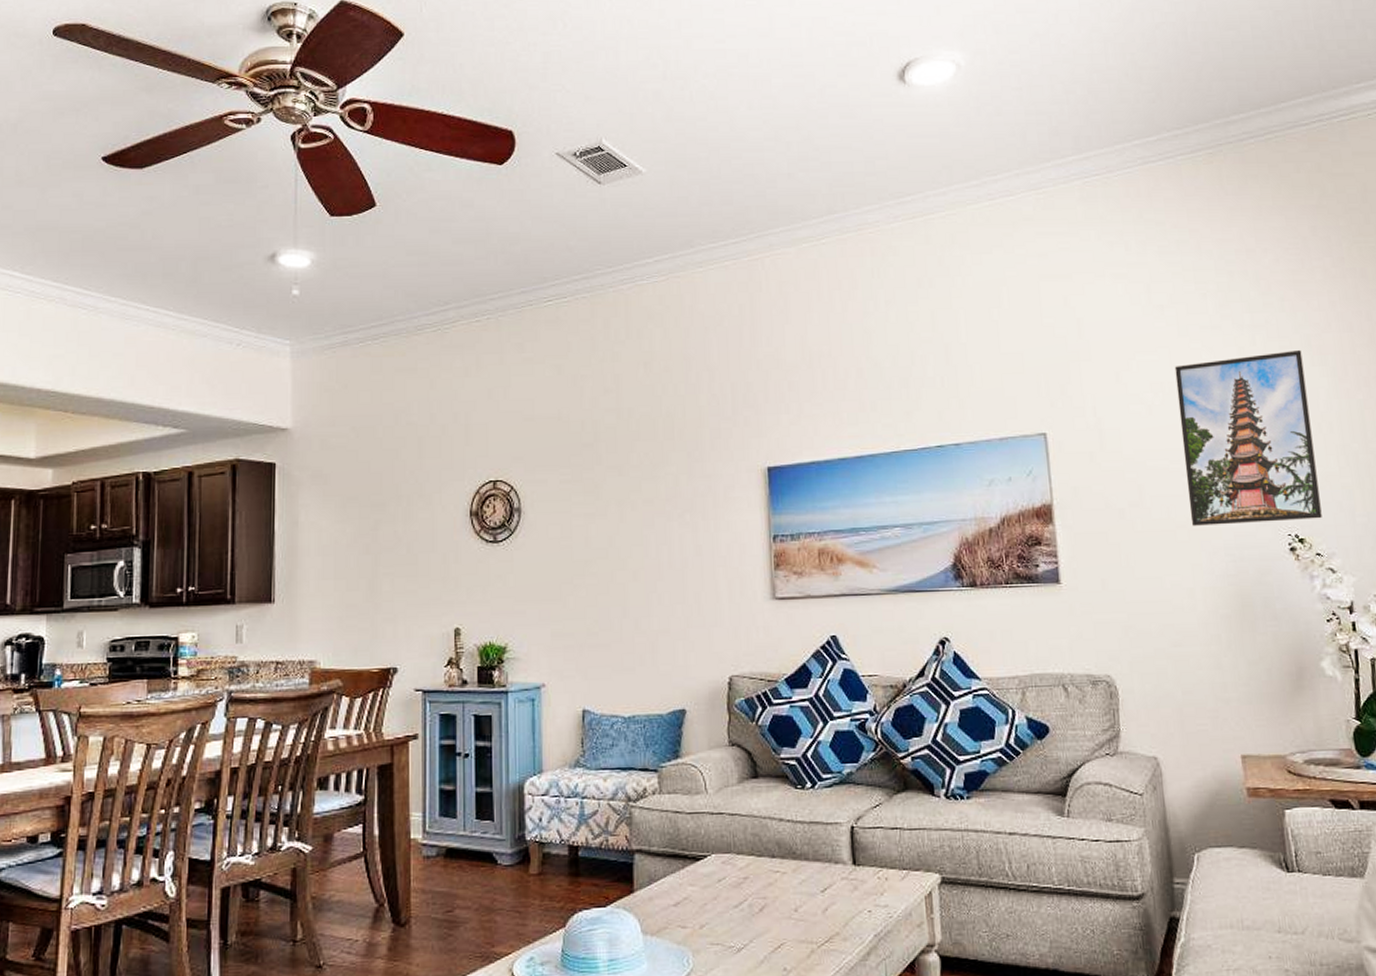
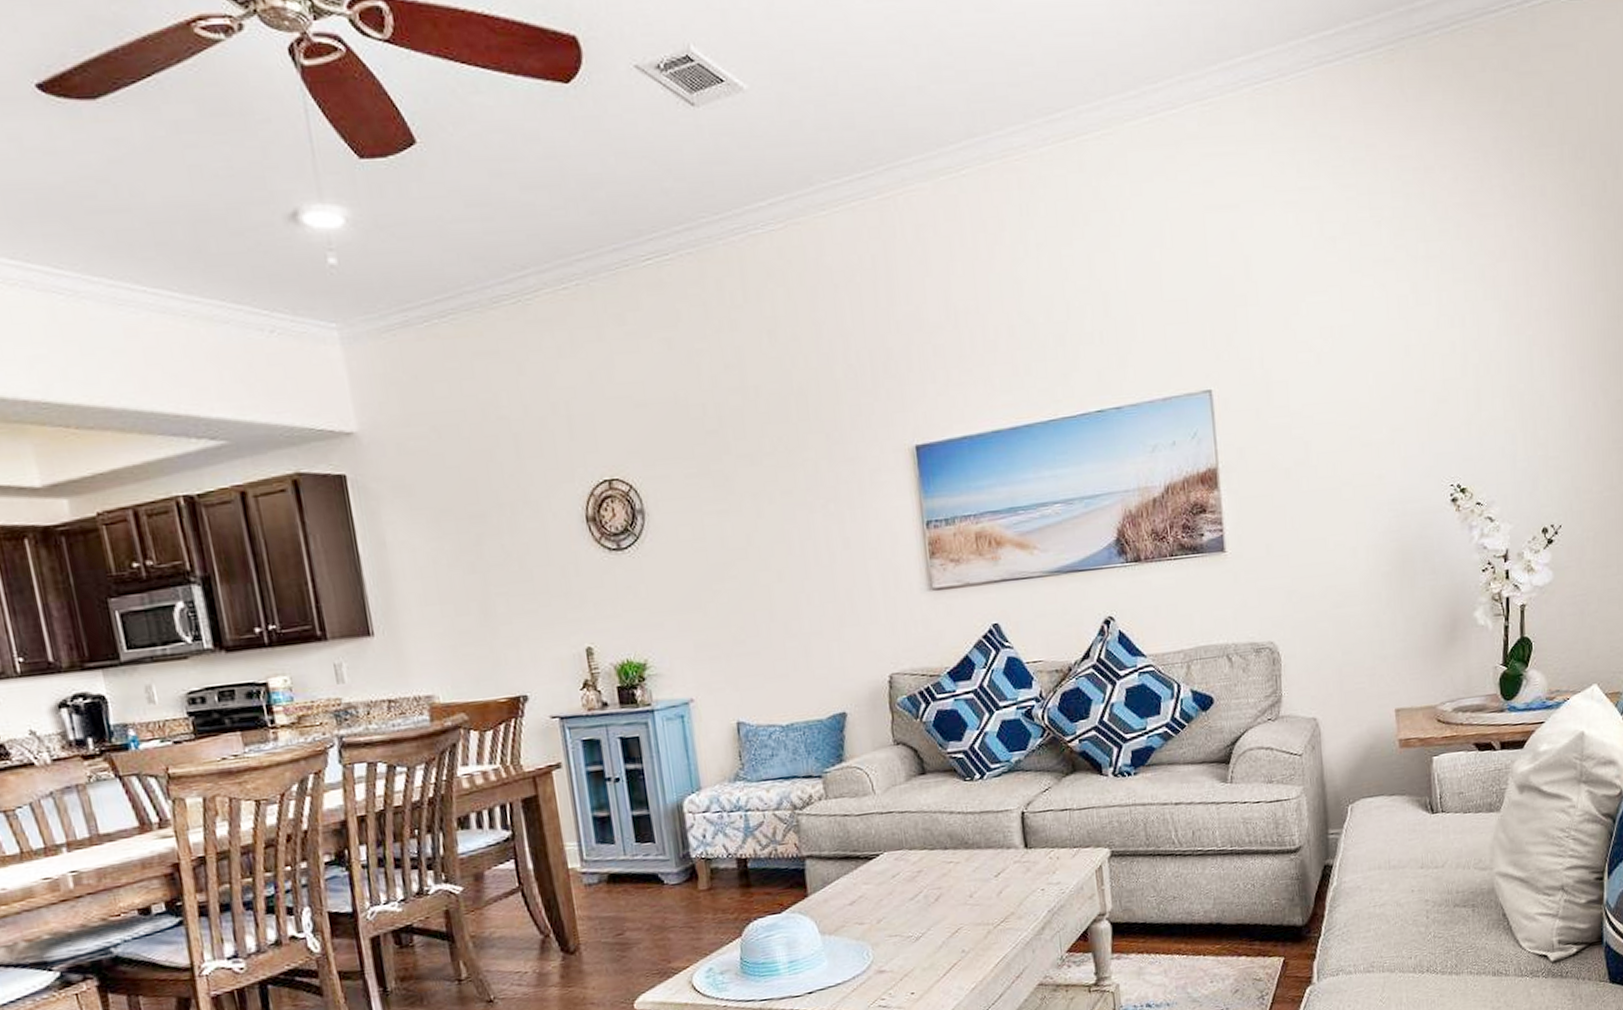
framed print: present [1174,350,1322,526] -> none [1345,283,1484,482]

